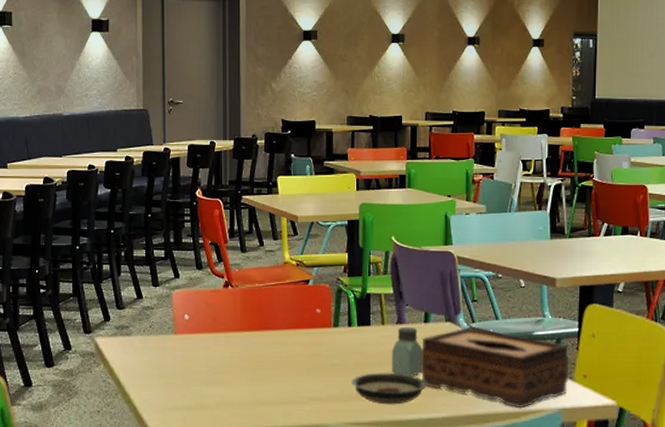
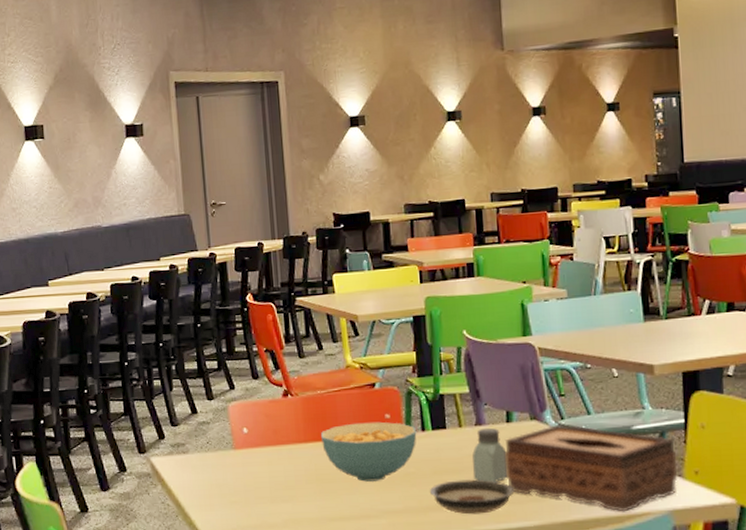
cereal bowl: none [257,315,344,370] -> present [321,421,417,482]

